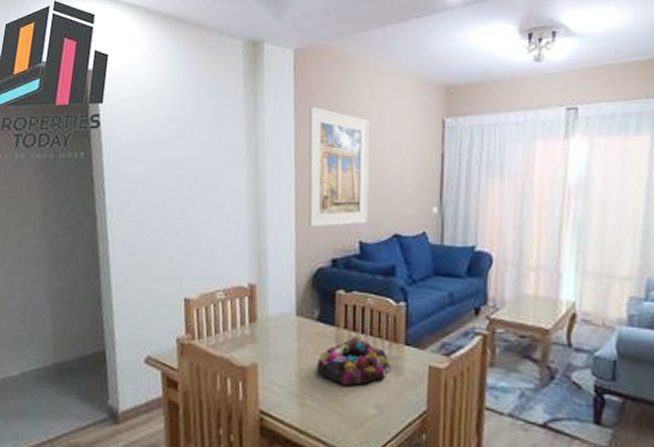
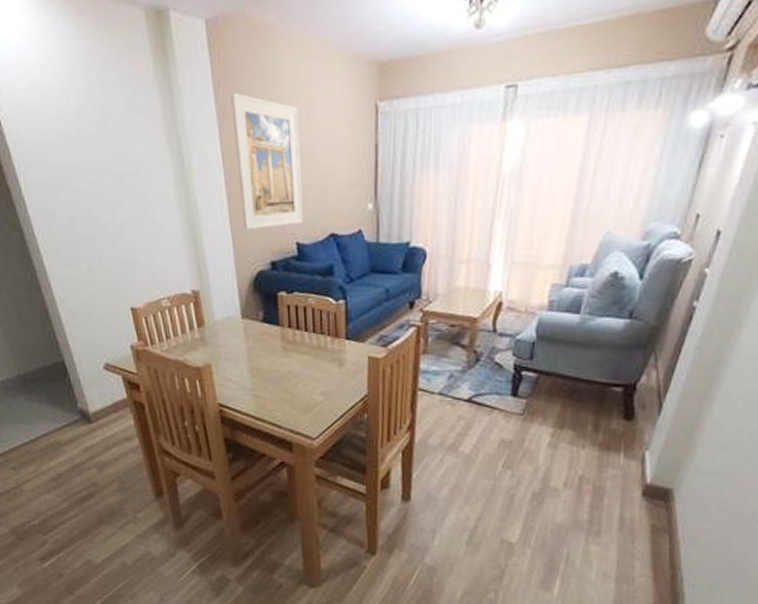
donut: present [317,336,390,385] -> none [266,334,333,378]

